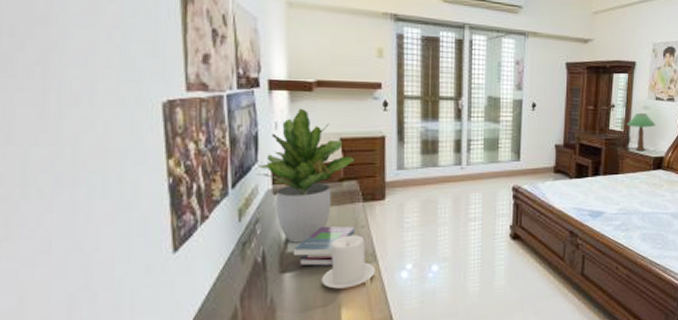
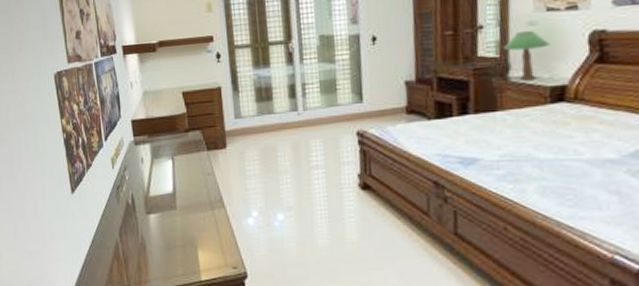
potted plant: present [257,109,356,243] -> none [121,68,197,188]
books: present [292,226,356,267] -> none [154,173,203,209]
candle: present [321,235,375,289] -> none [179,182,224,231]

